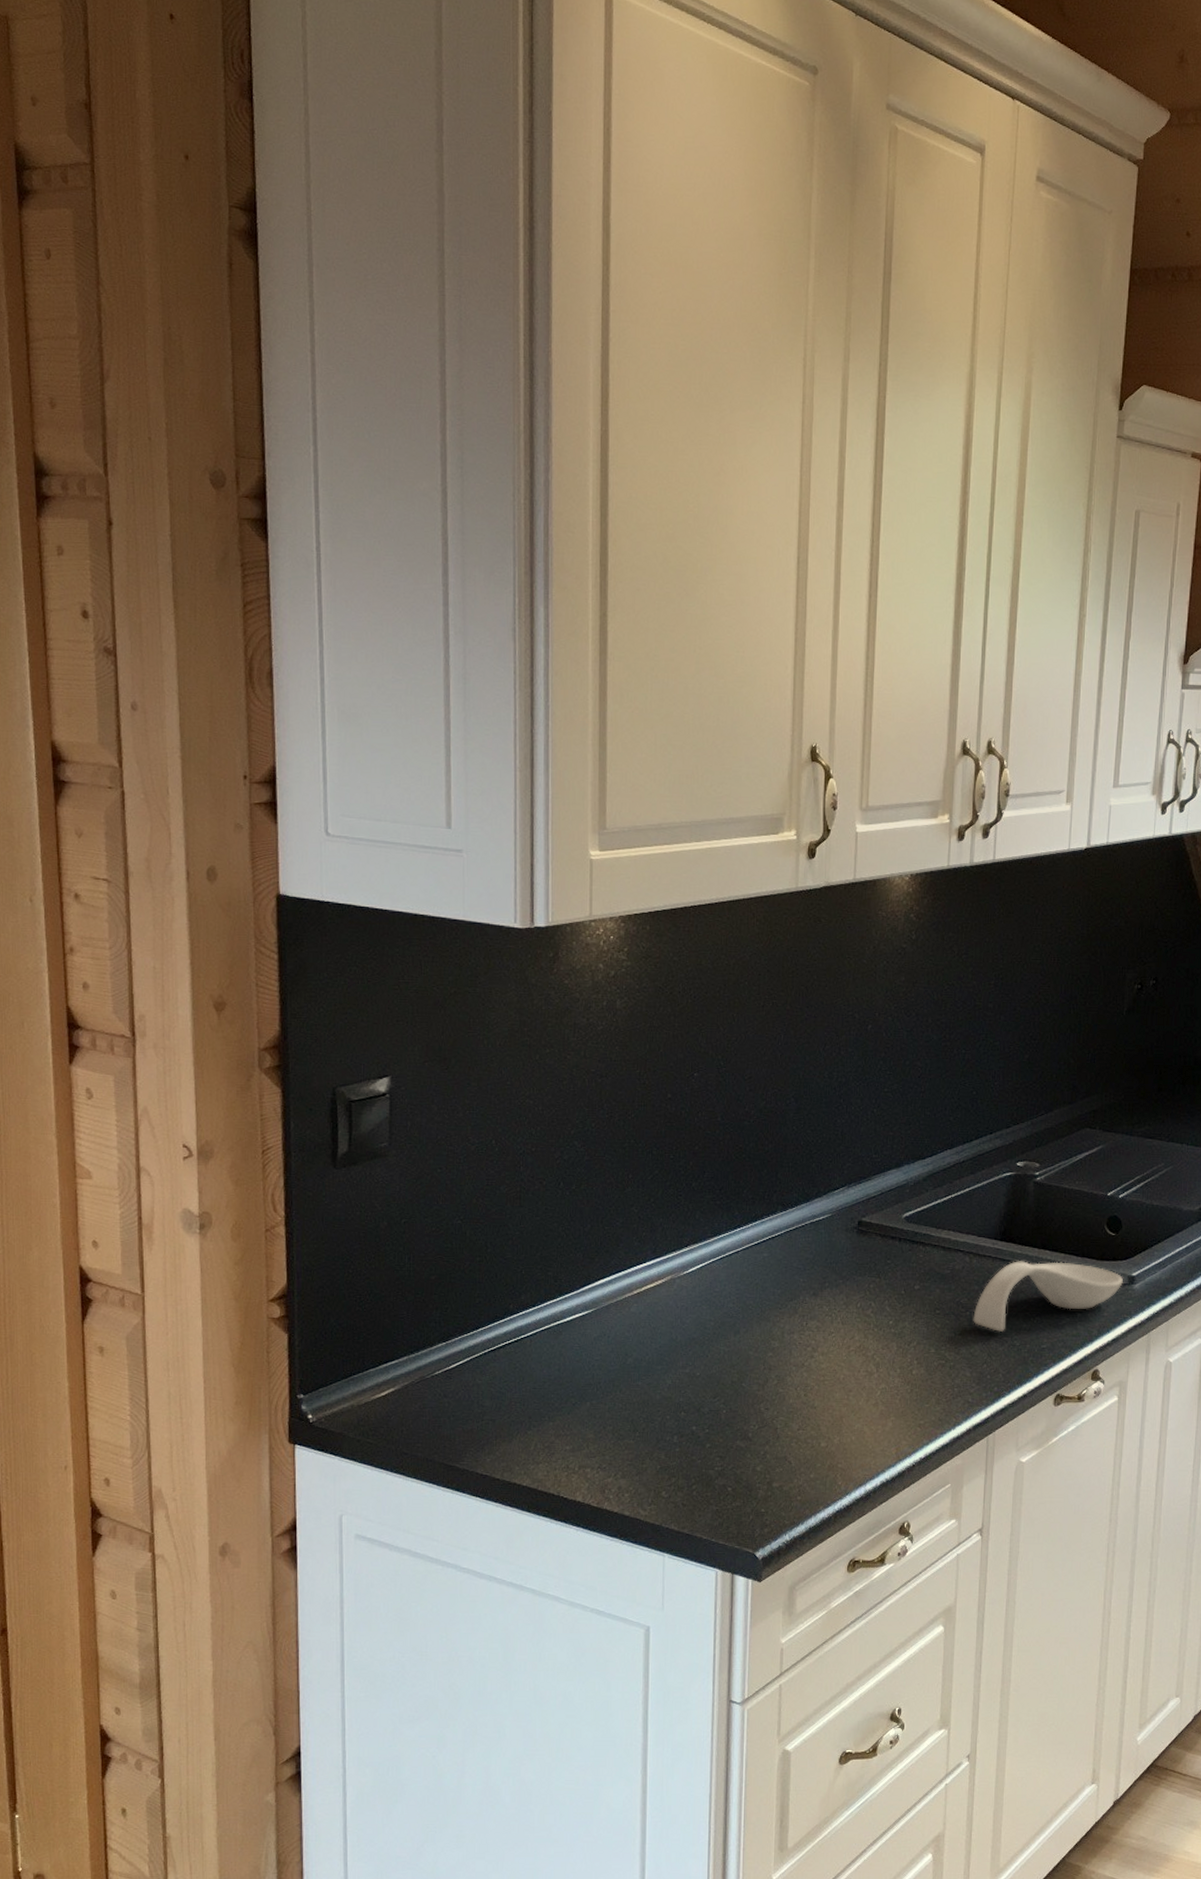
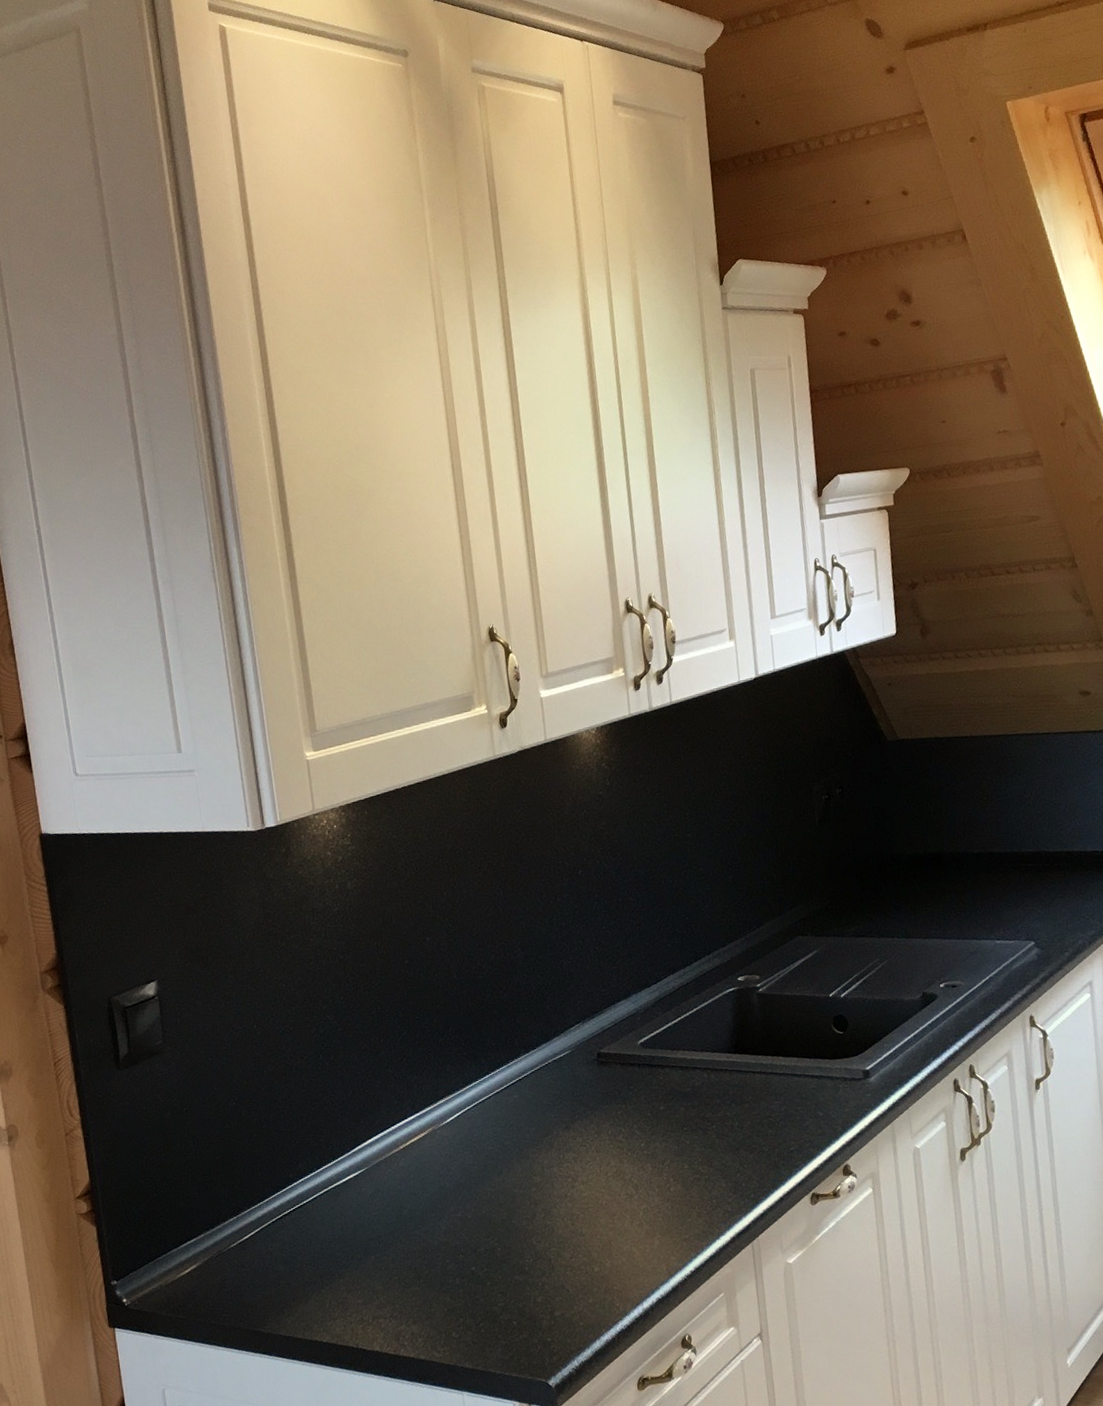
spoon rest: present [973,1261,1123,1332] -> none [719,1065,859,1140]

